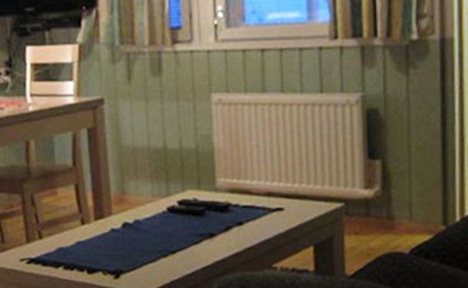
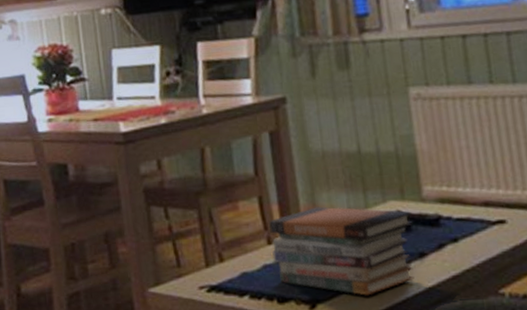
book stack: none [82,194,206,268] -> present [268,207,415,296]

